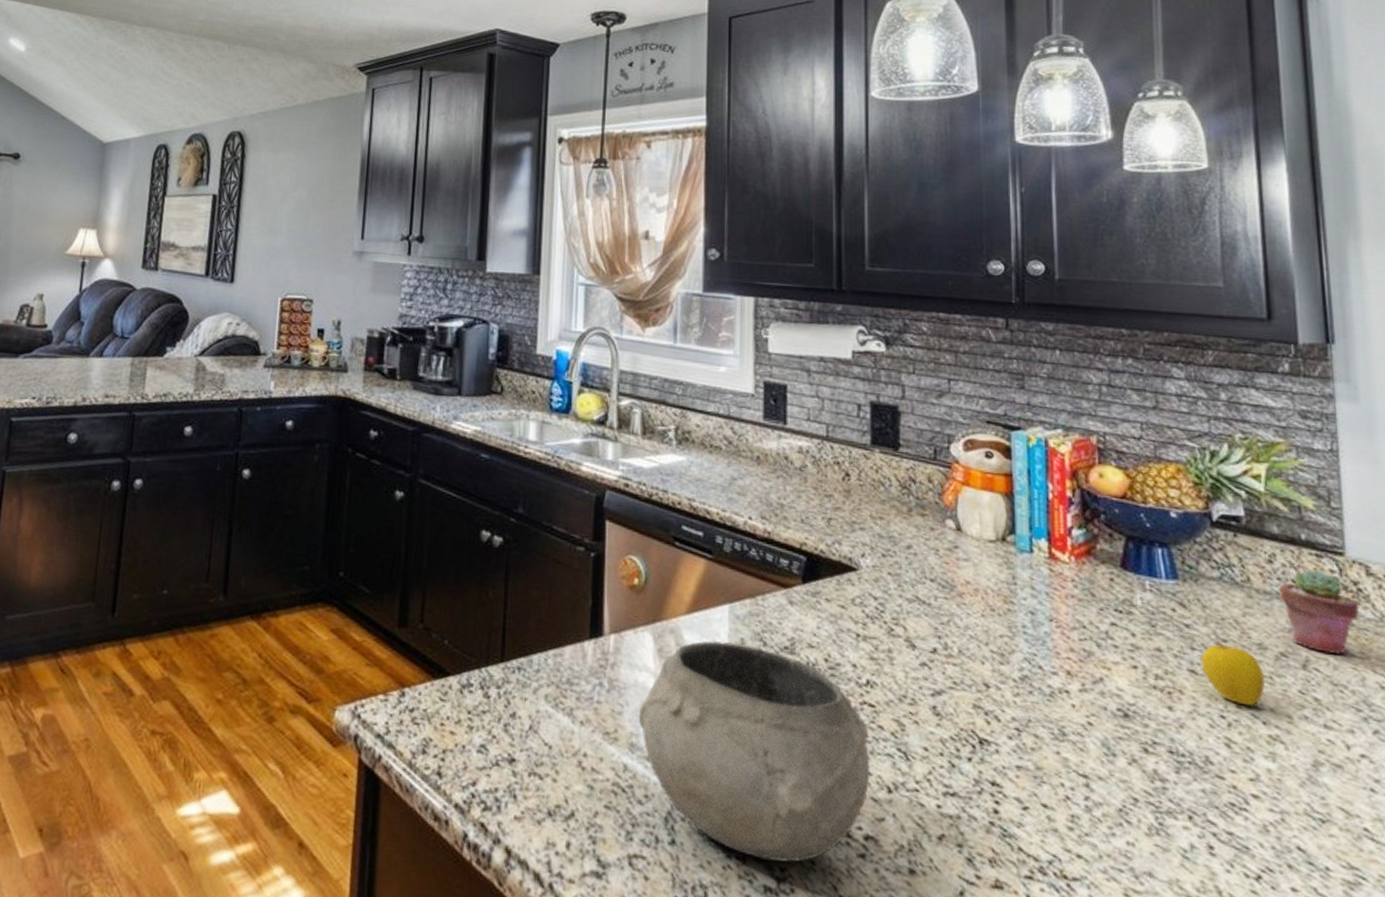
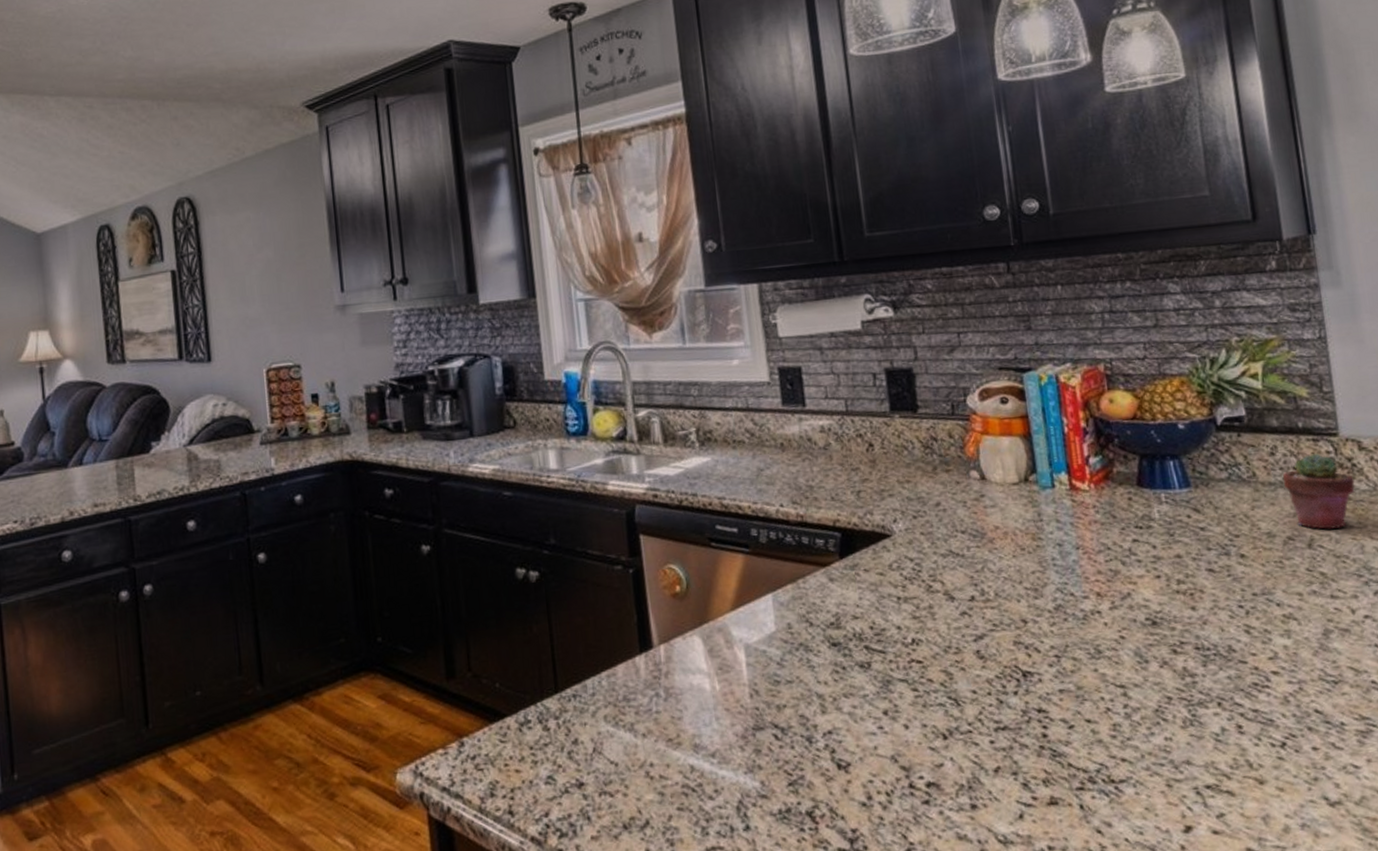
bowl: present [638,640,870,863] -> none [698,628,926,826]
apple: present [1200,638,1265,707] -> none [1217,535,1276,593]

